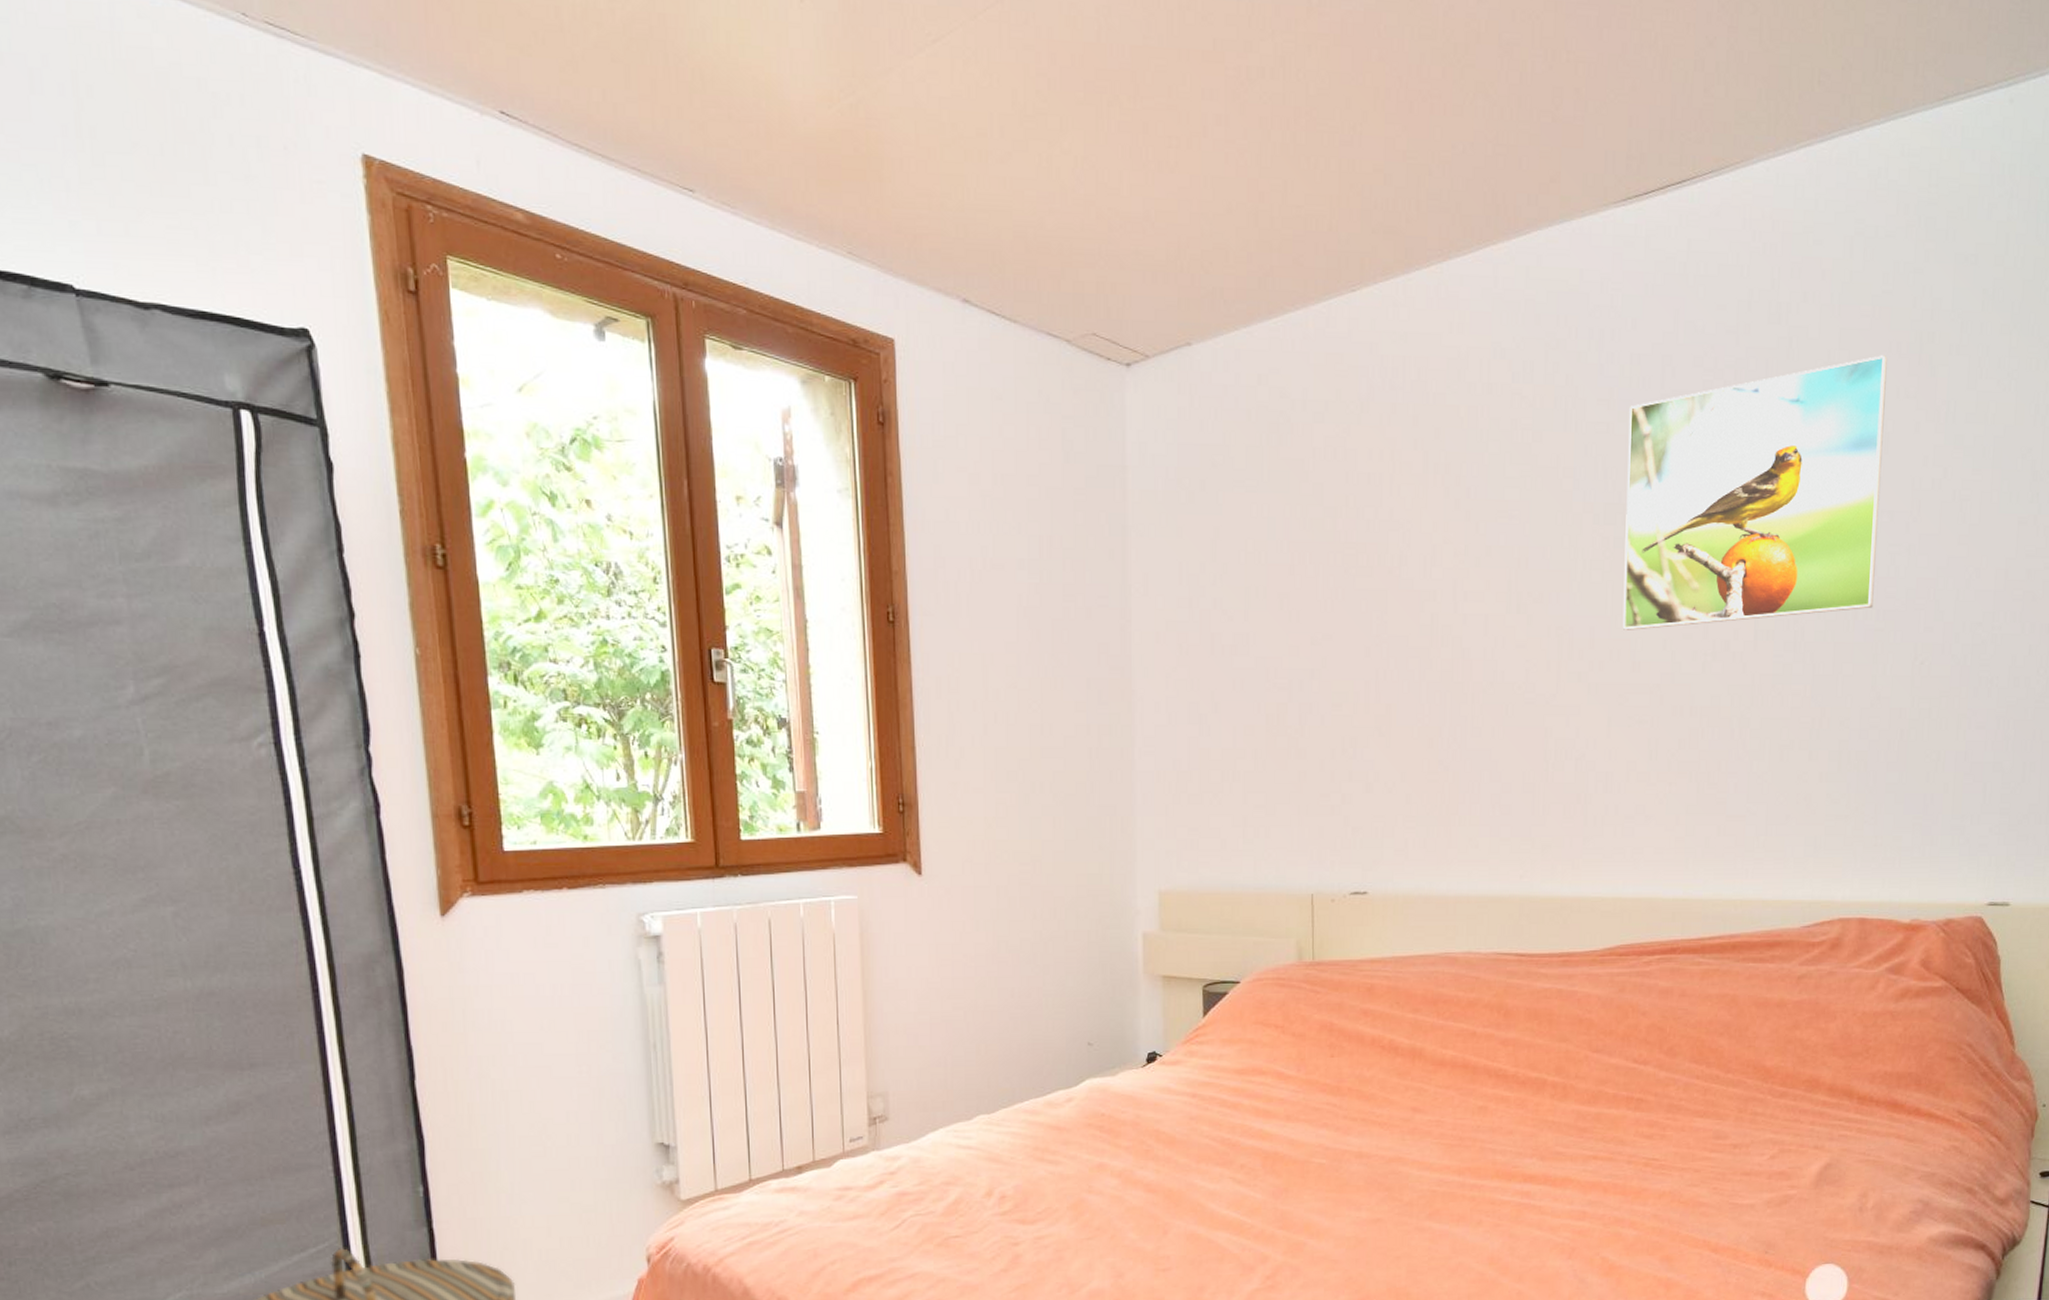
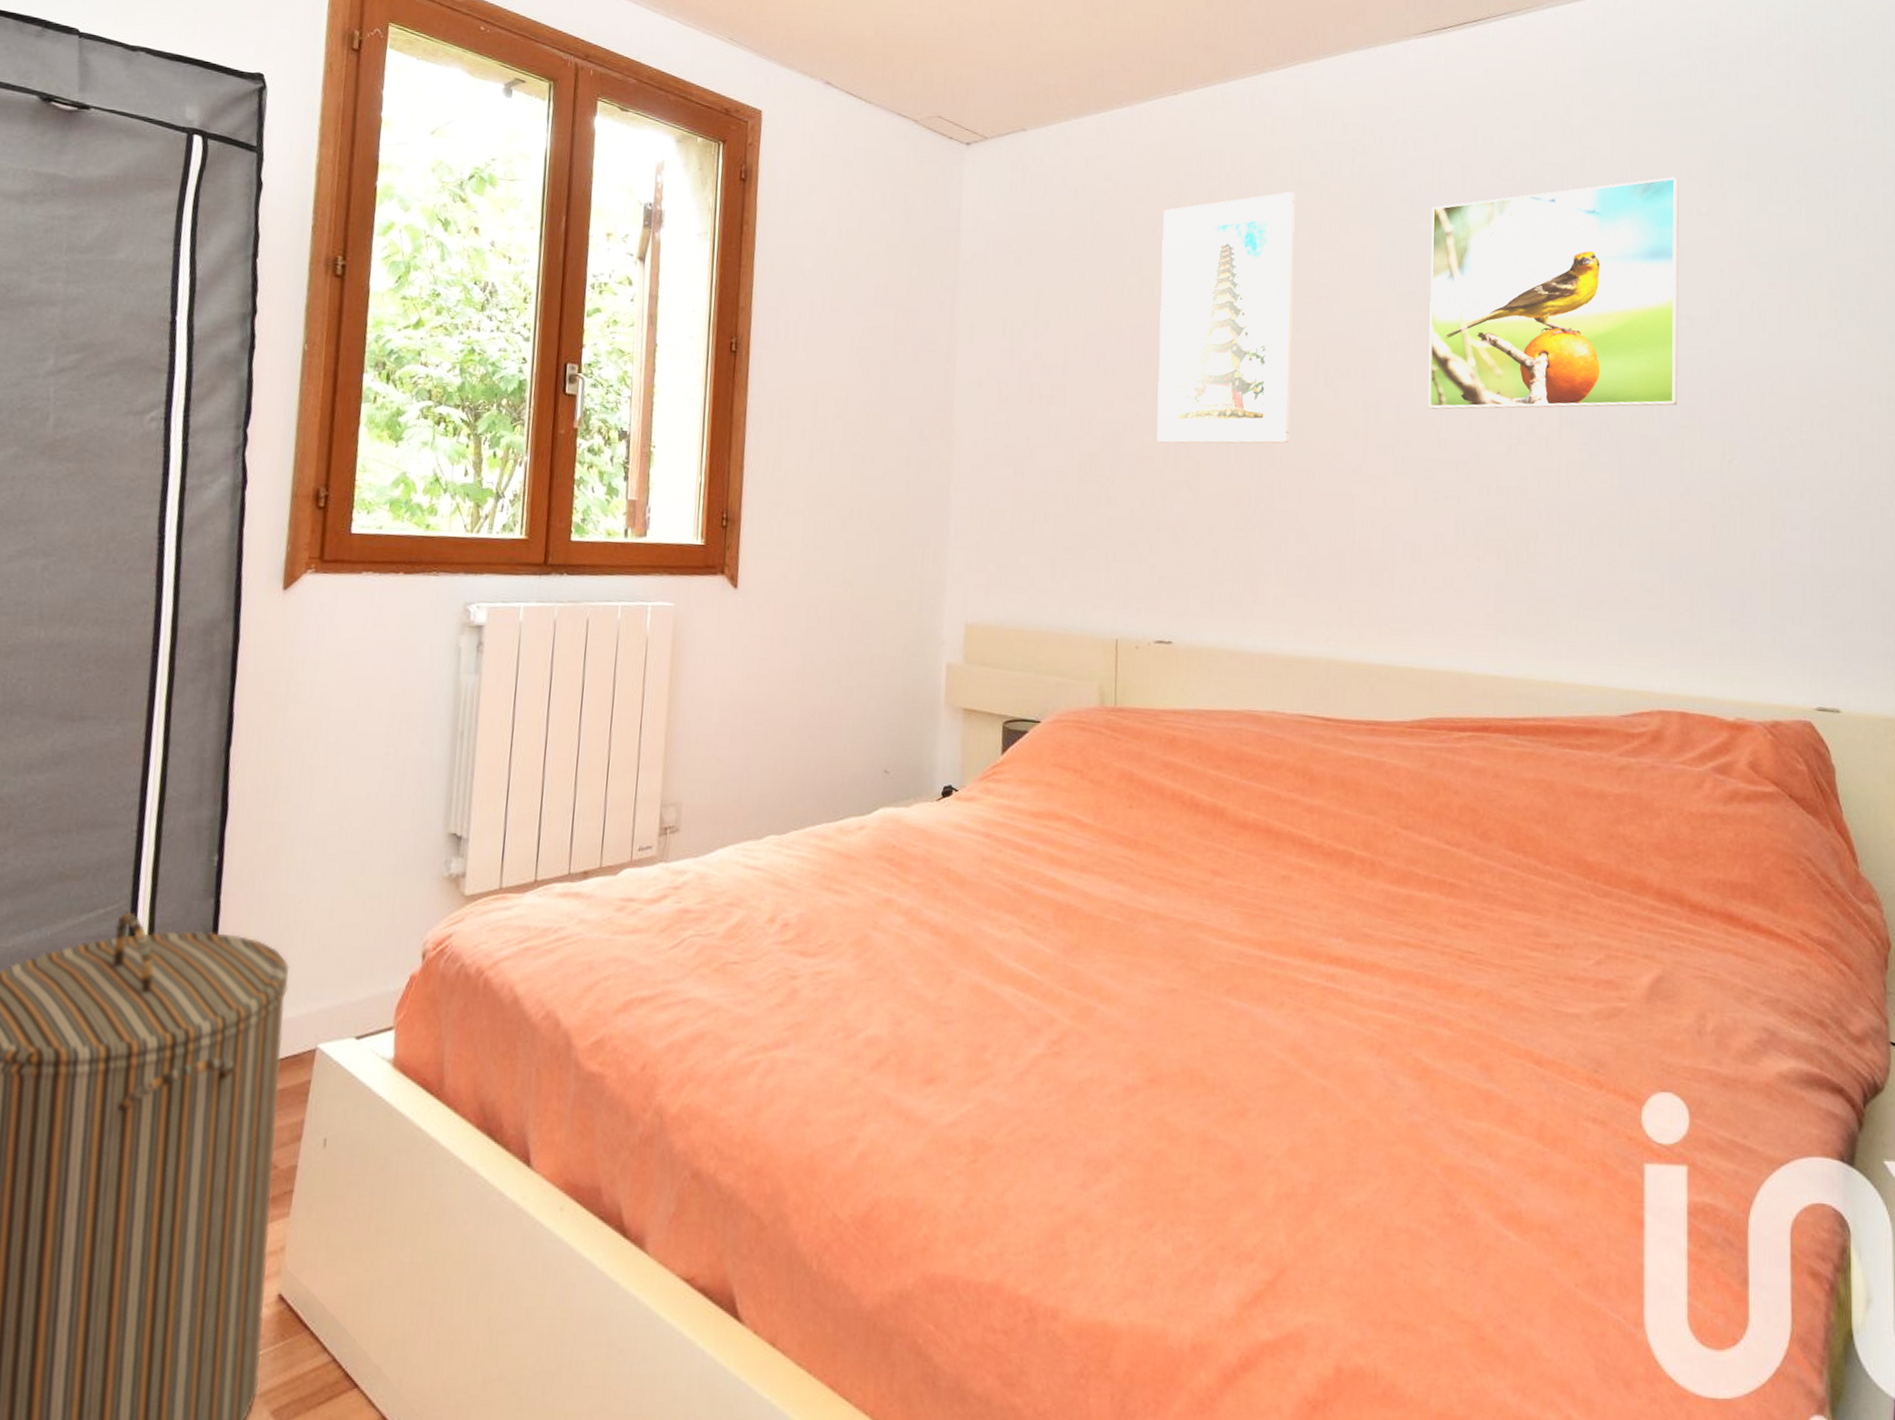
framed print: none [1344,398,1485,688] -> present [1156,191,1296,444]

